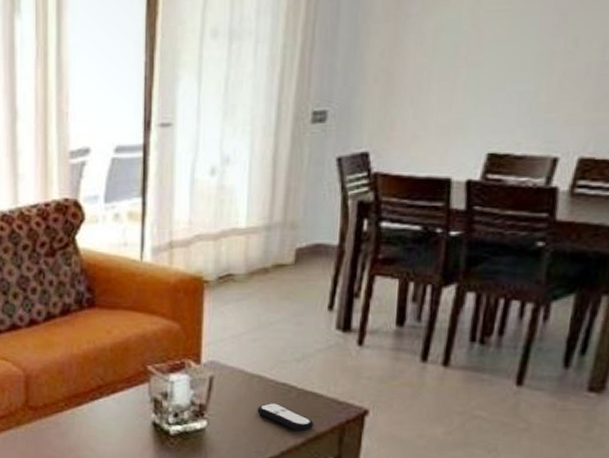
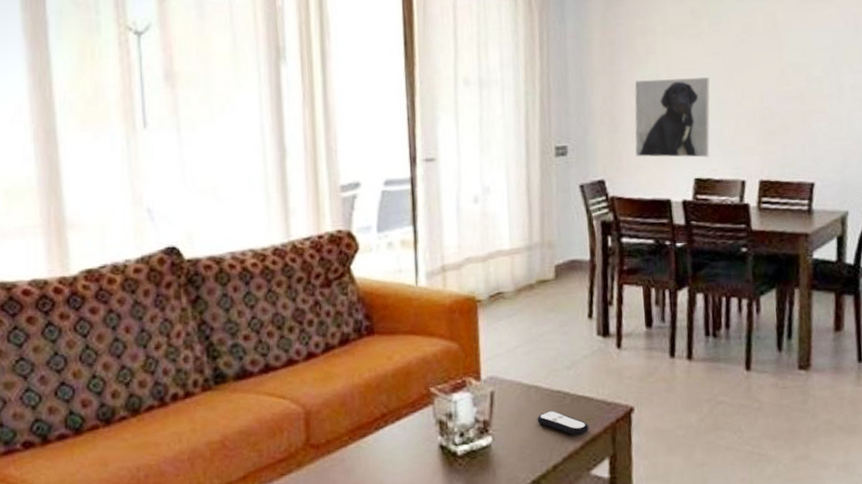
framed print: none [414,20,531,127] -> present [634,76,710,158]

